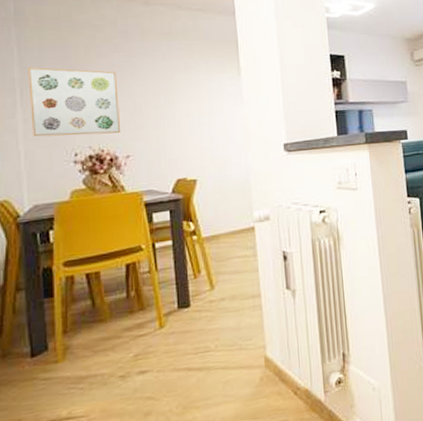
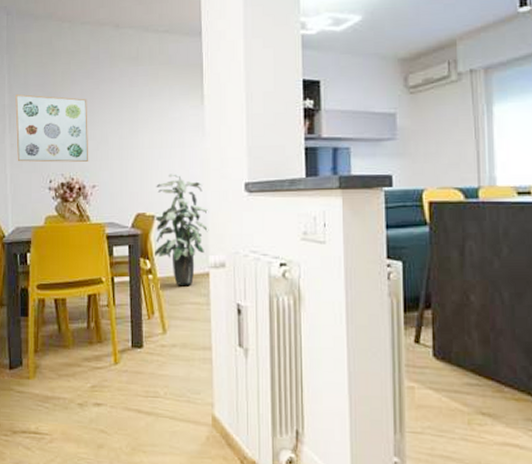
indoor plant: none [195,139,252,242] -> present [154,174,209,285]

